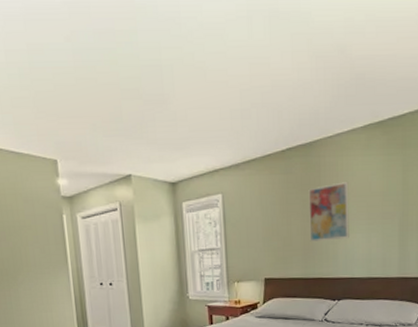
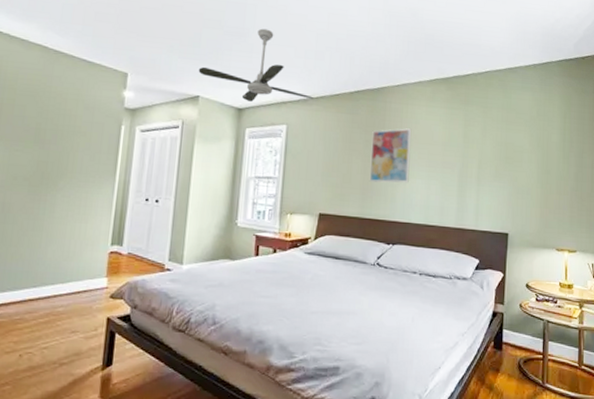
ceiling fan: none [125,91,246,174] -> present [198,28,314,102]

